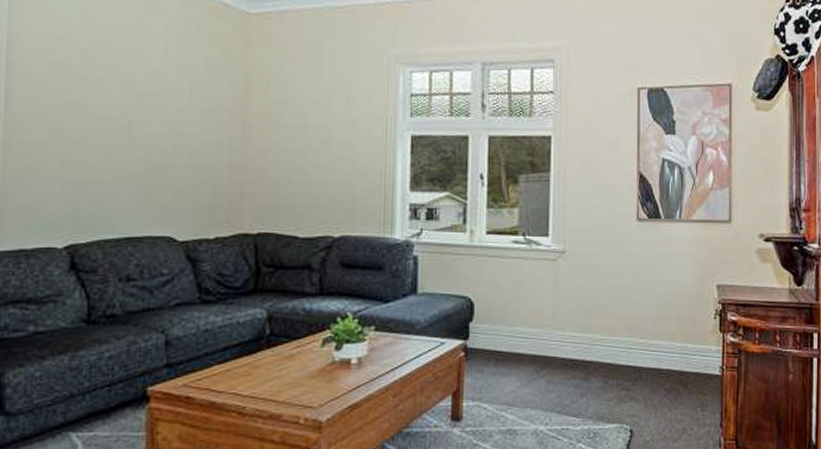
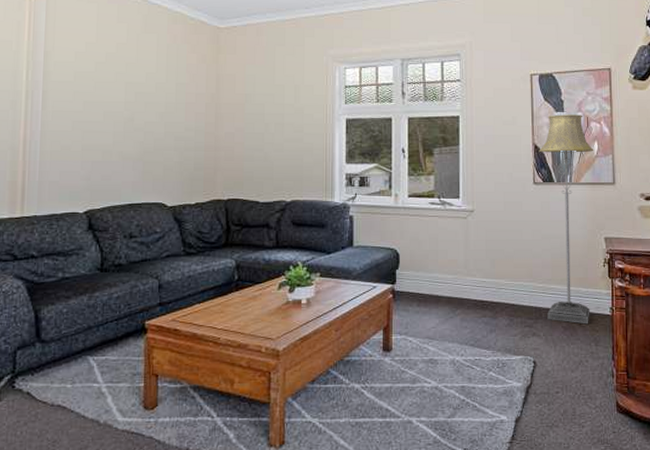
floor lamp: none [644,137,709,387] -> present [539,114,594,325]

